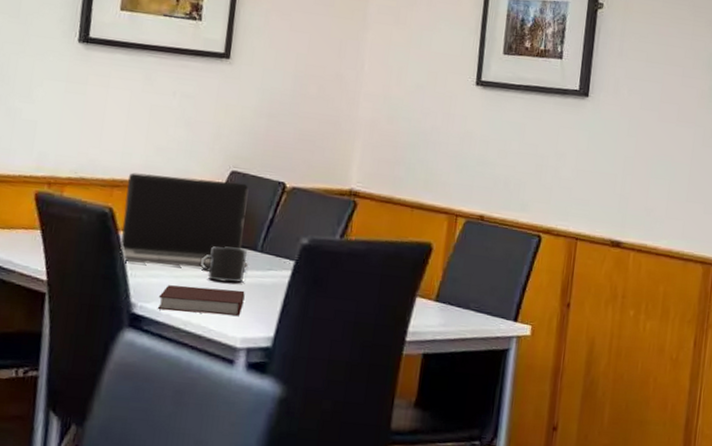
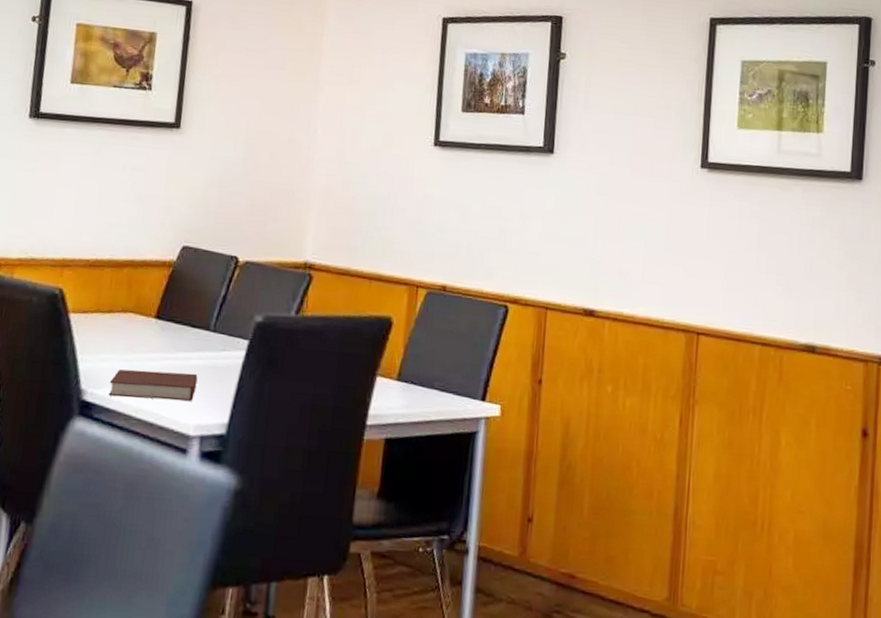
laptop computer: present [120,172,249,268] -> none [70,251,201,350]
mug: present [200,245,248,283] -> none [151,326,200,366]

